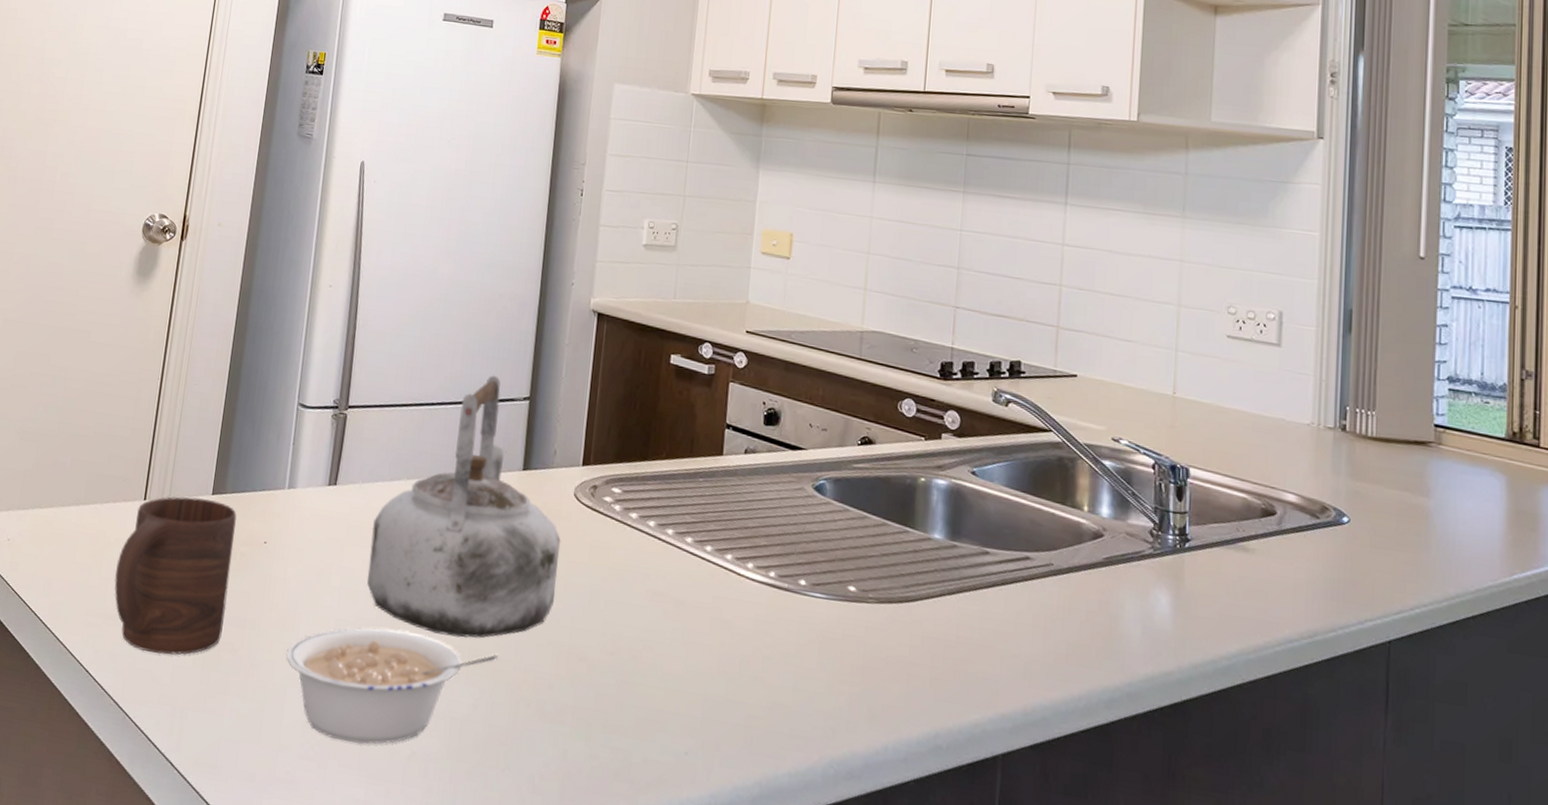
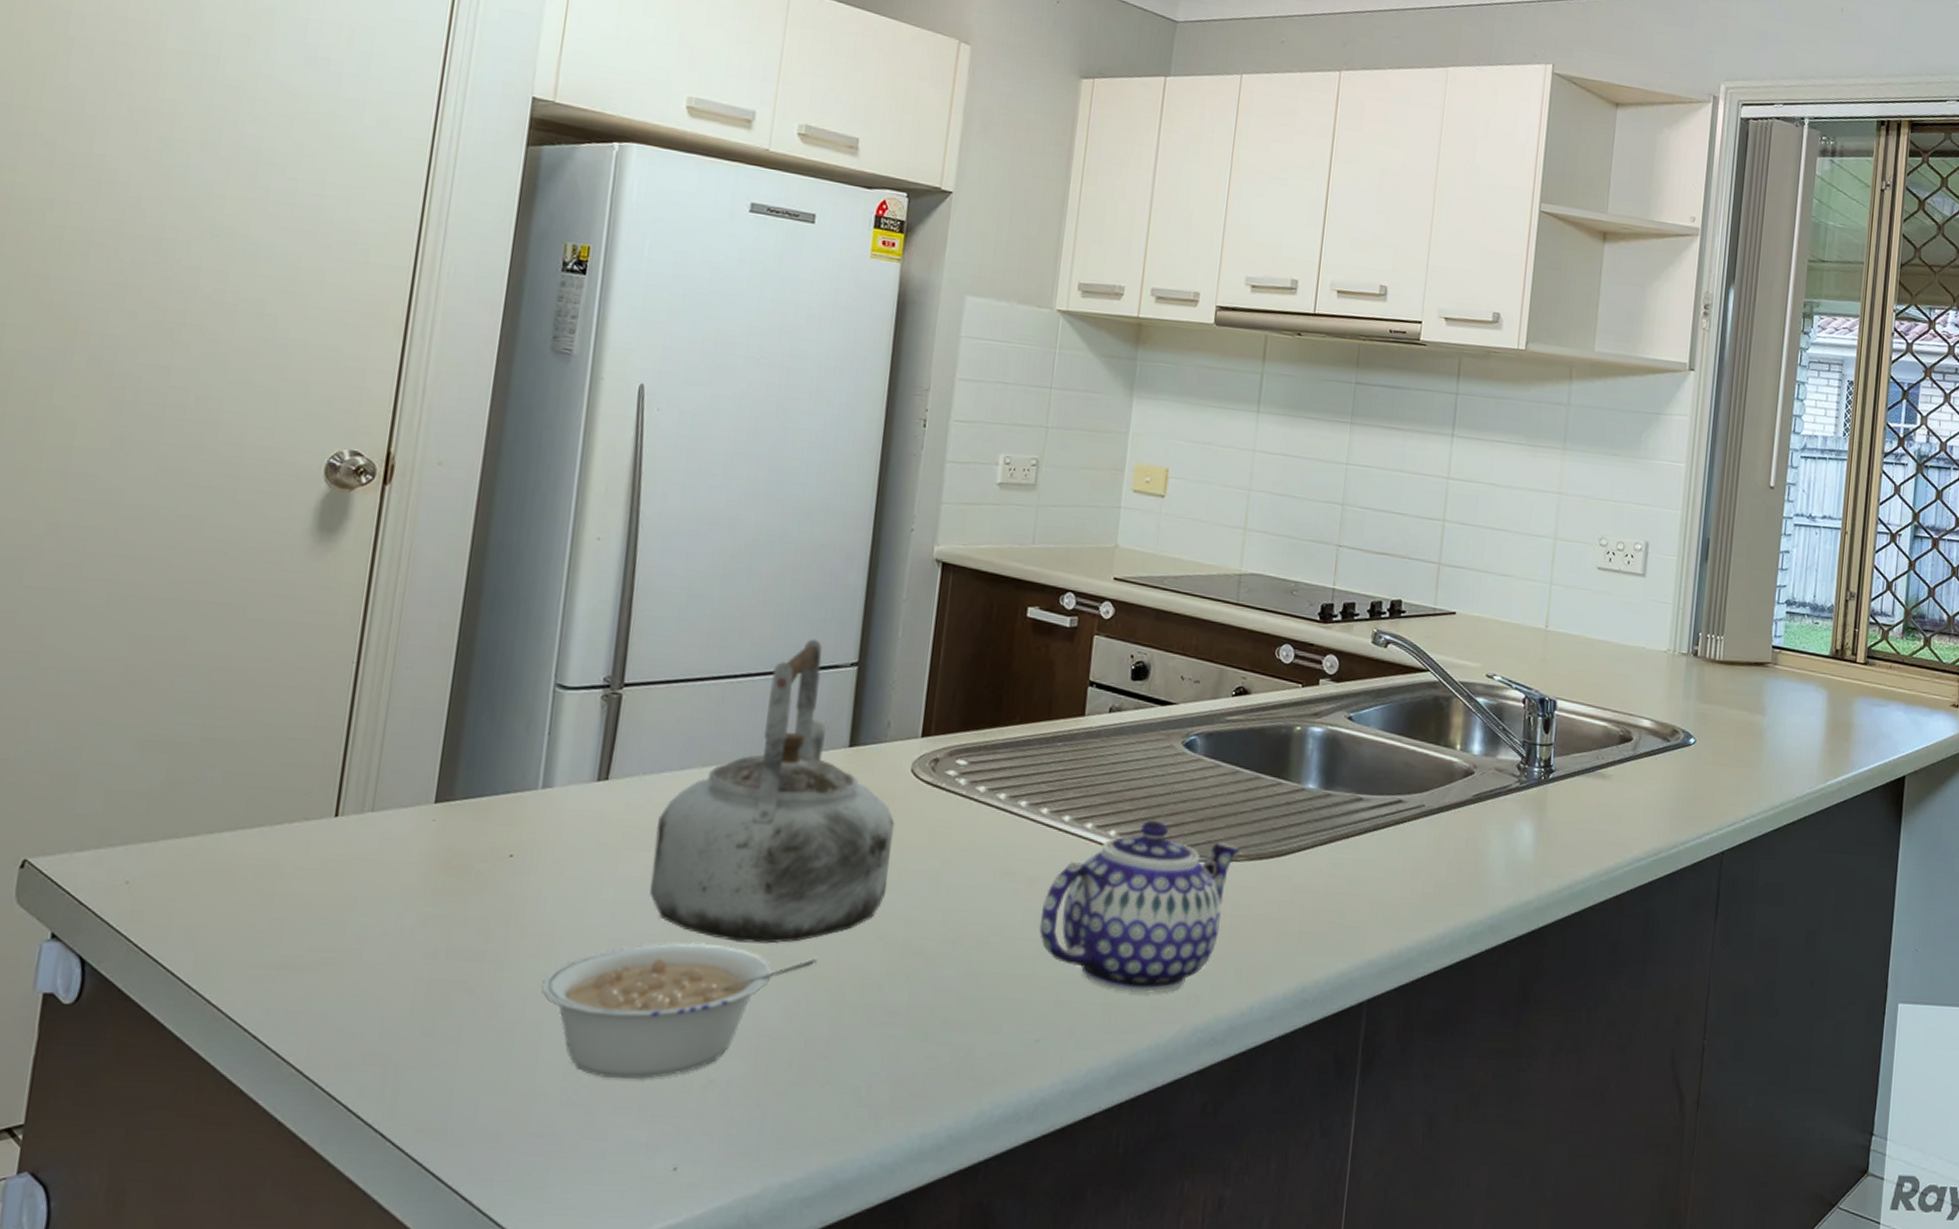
cup: present [114,496,237,655] -> none [293,807,471,1006]
teapot: none [686,556,871,723] -> present [1039,820,1241,994]

